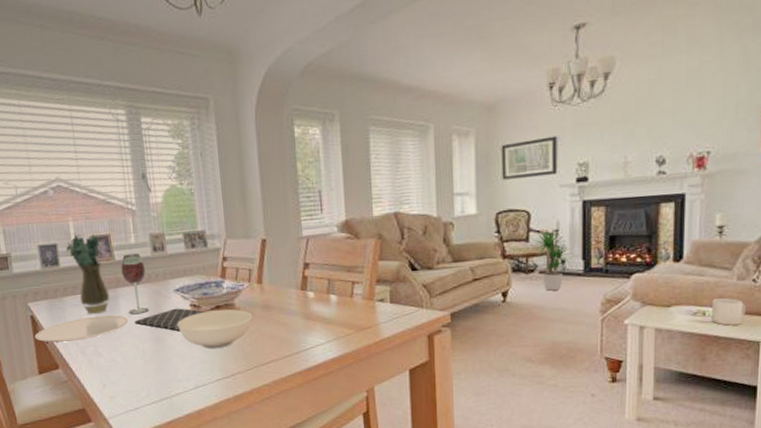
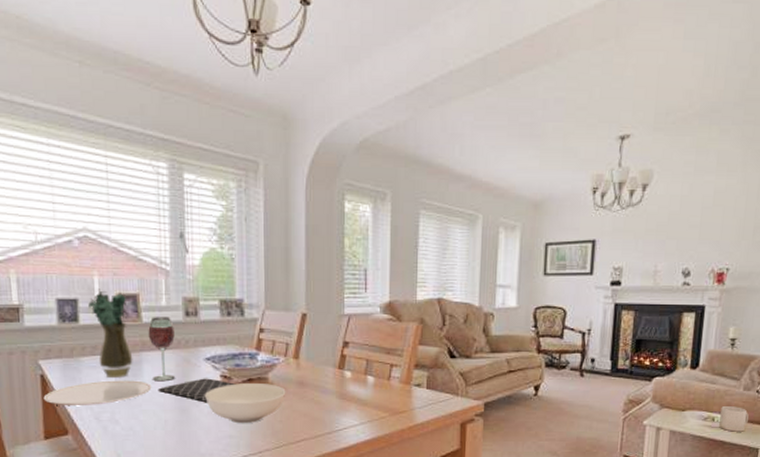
potted plant: present [532,229,572,291] -> none [565,328,602,388]

